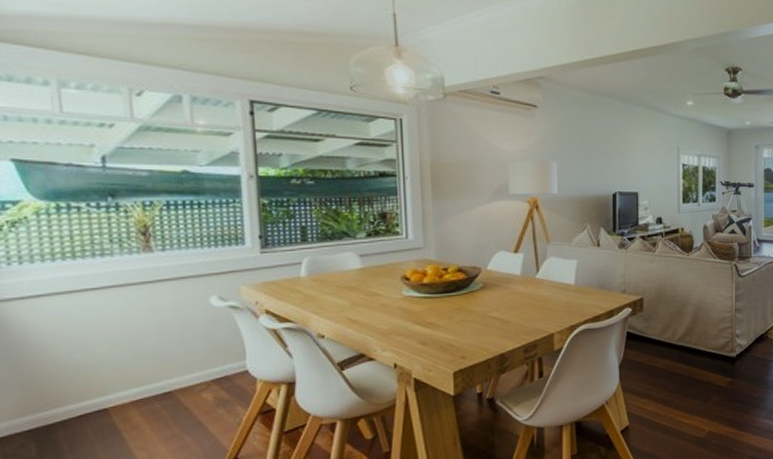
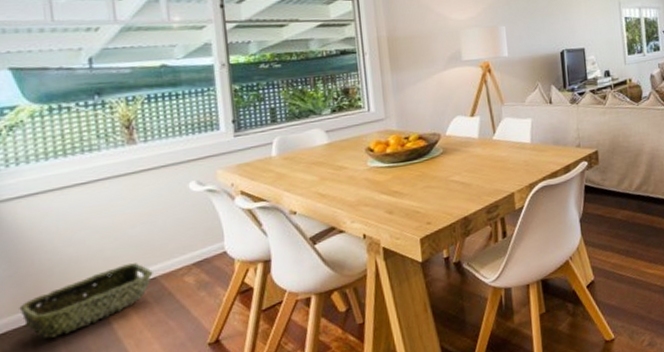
woven basket: none [22,375,169,445] -> present [19,263,153,339]

